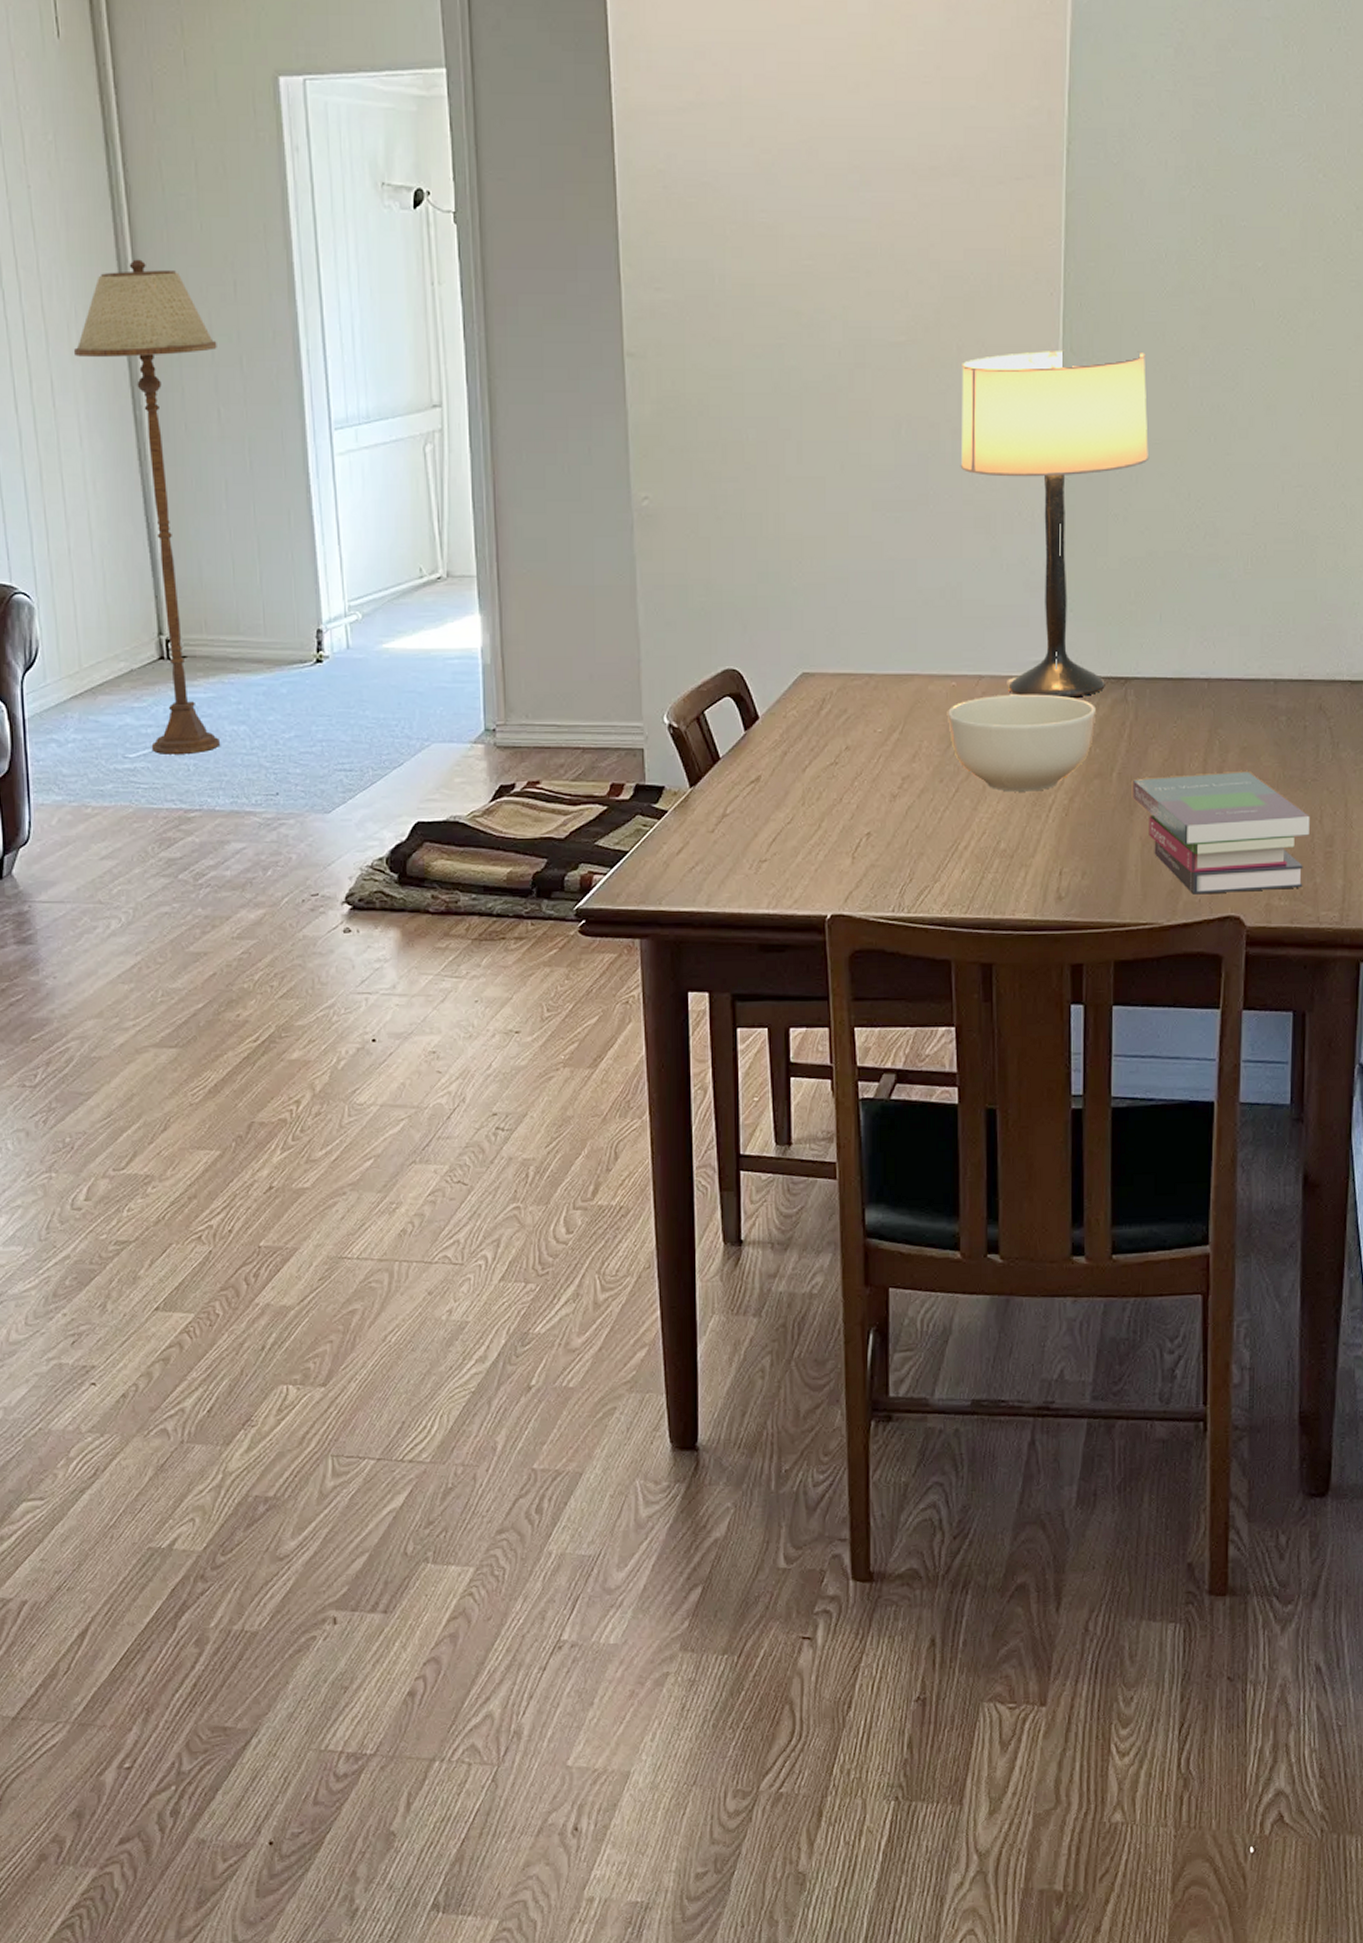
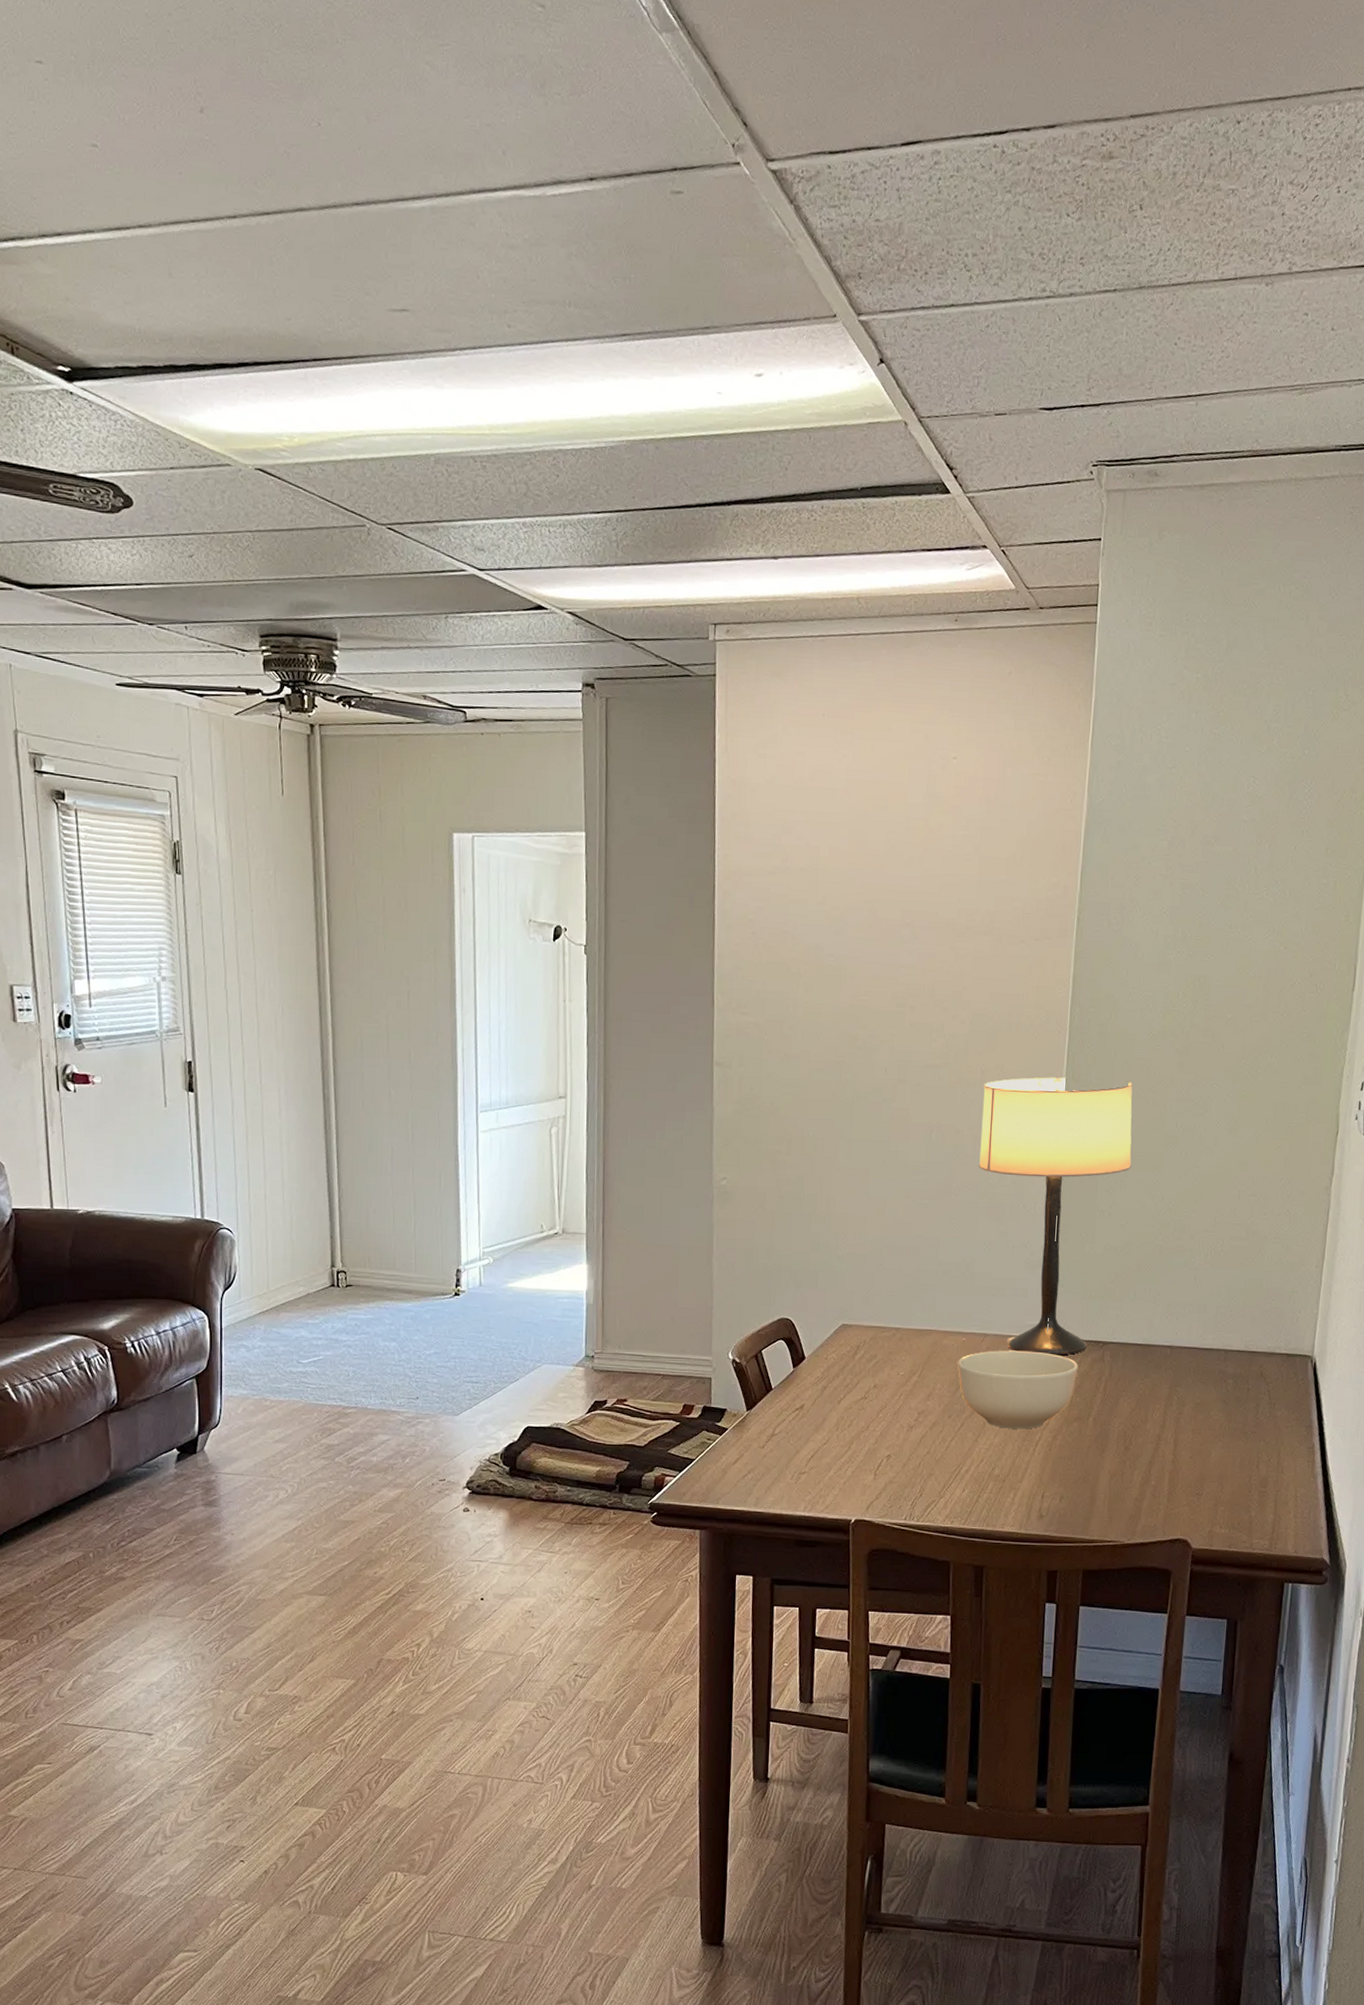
floor lamp: present [73,259,221,754] -> none [278,971,392,1363]
books: present [1133,771,1310,895] -> none [1105,1422,1249,1520]

